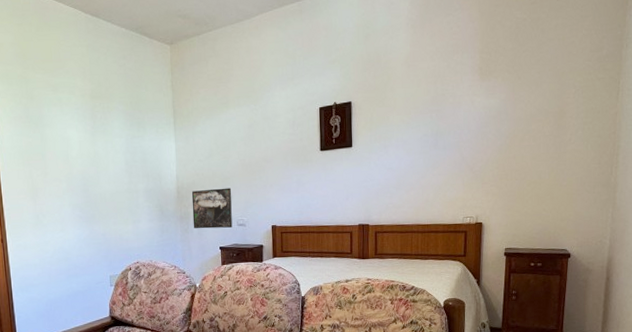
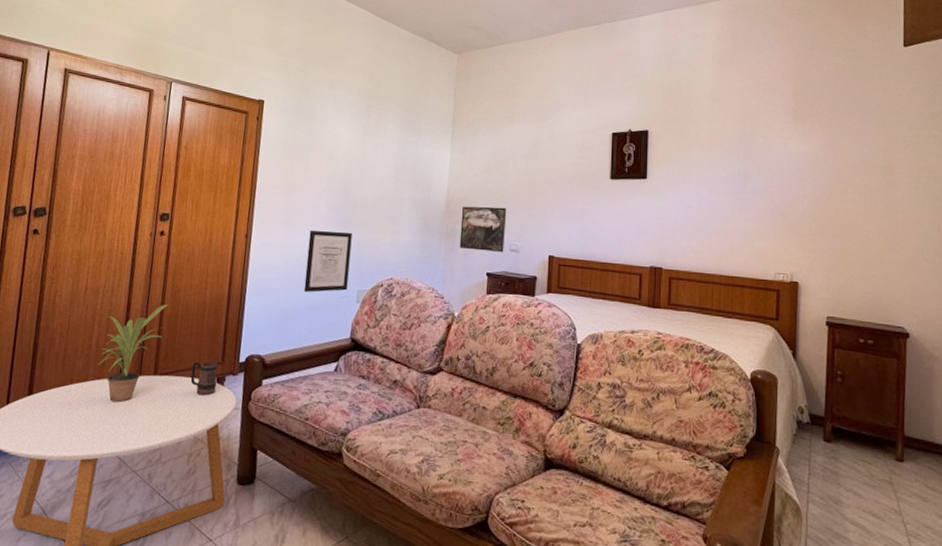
wall art: none [58,226,101,283] -> present [303,231,352,292]

